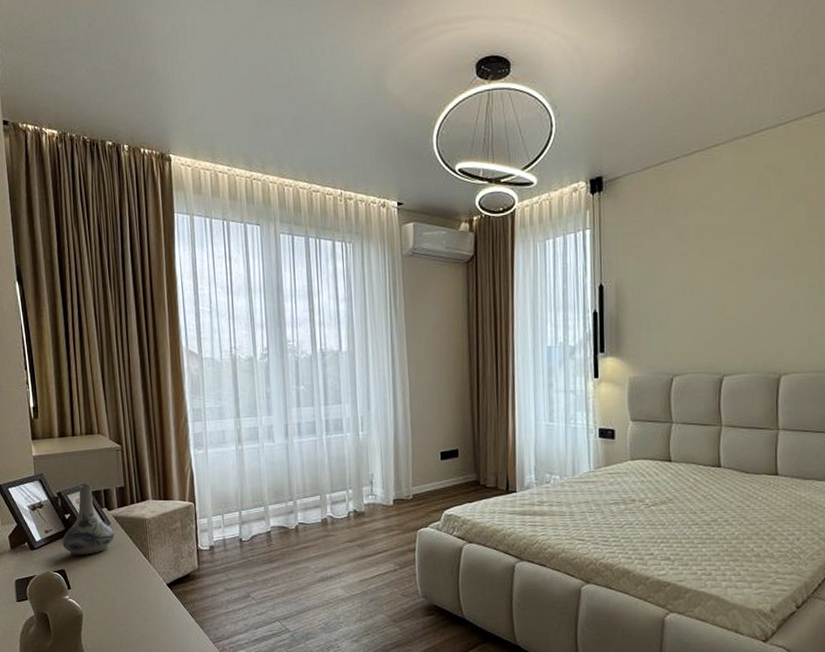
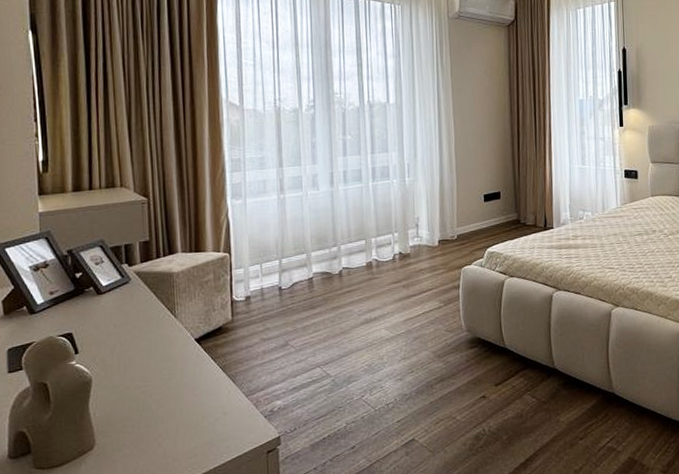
decorative vase: present [62,485,115,556] -> none [70,241,136,317]

